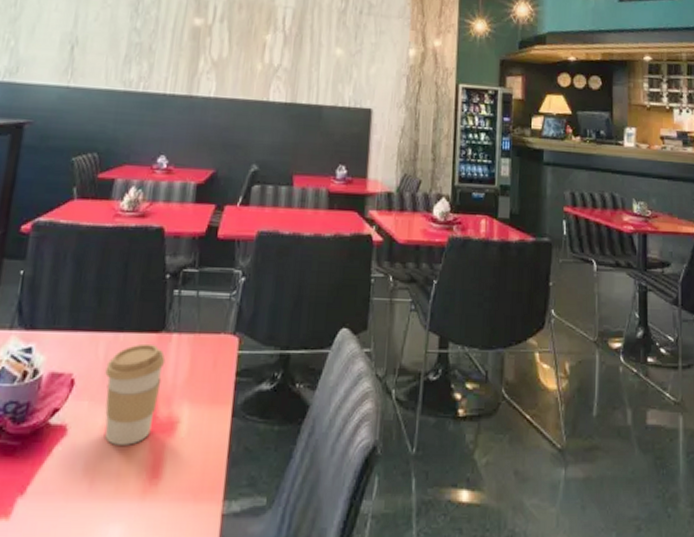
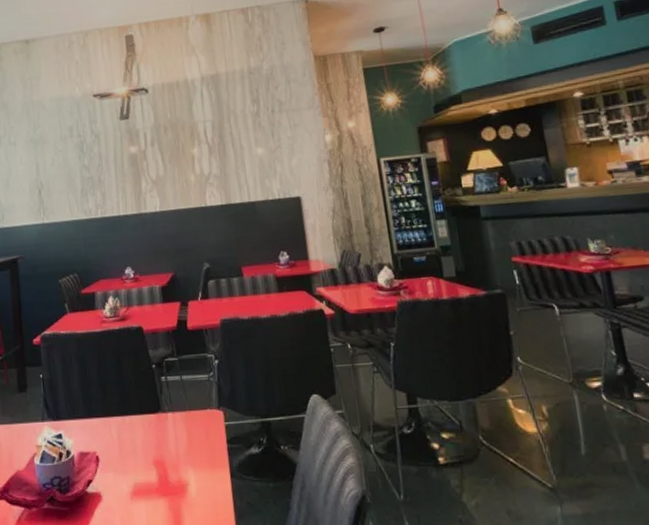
coffee cup: present [105,343,166,445] -> none [120,422,168,506]

